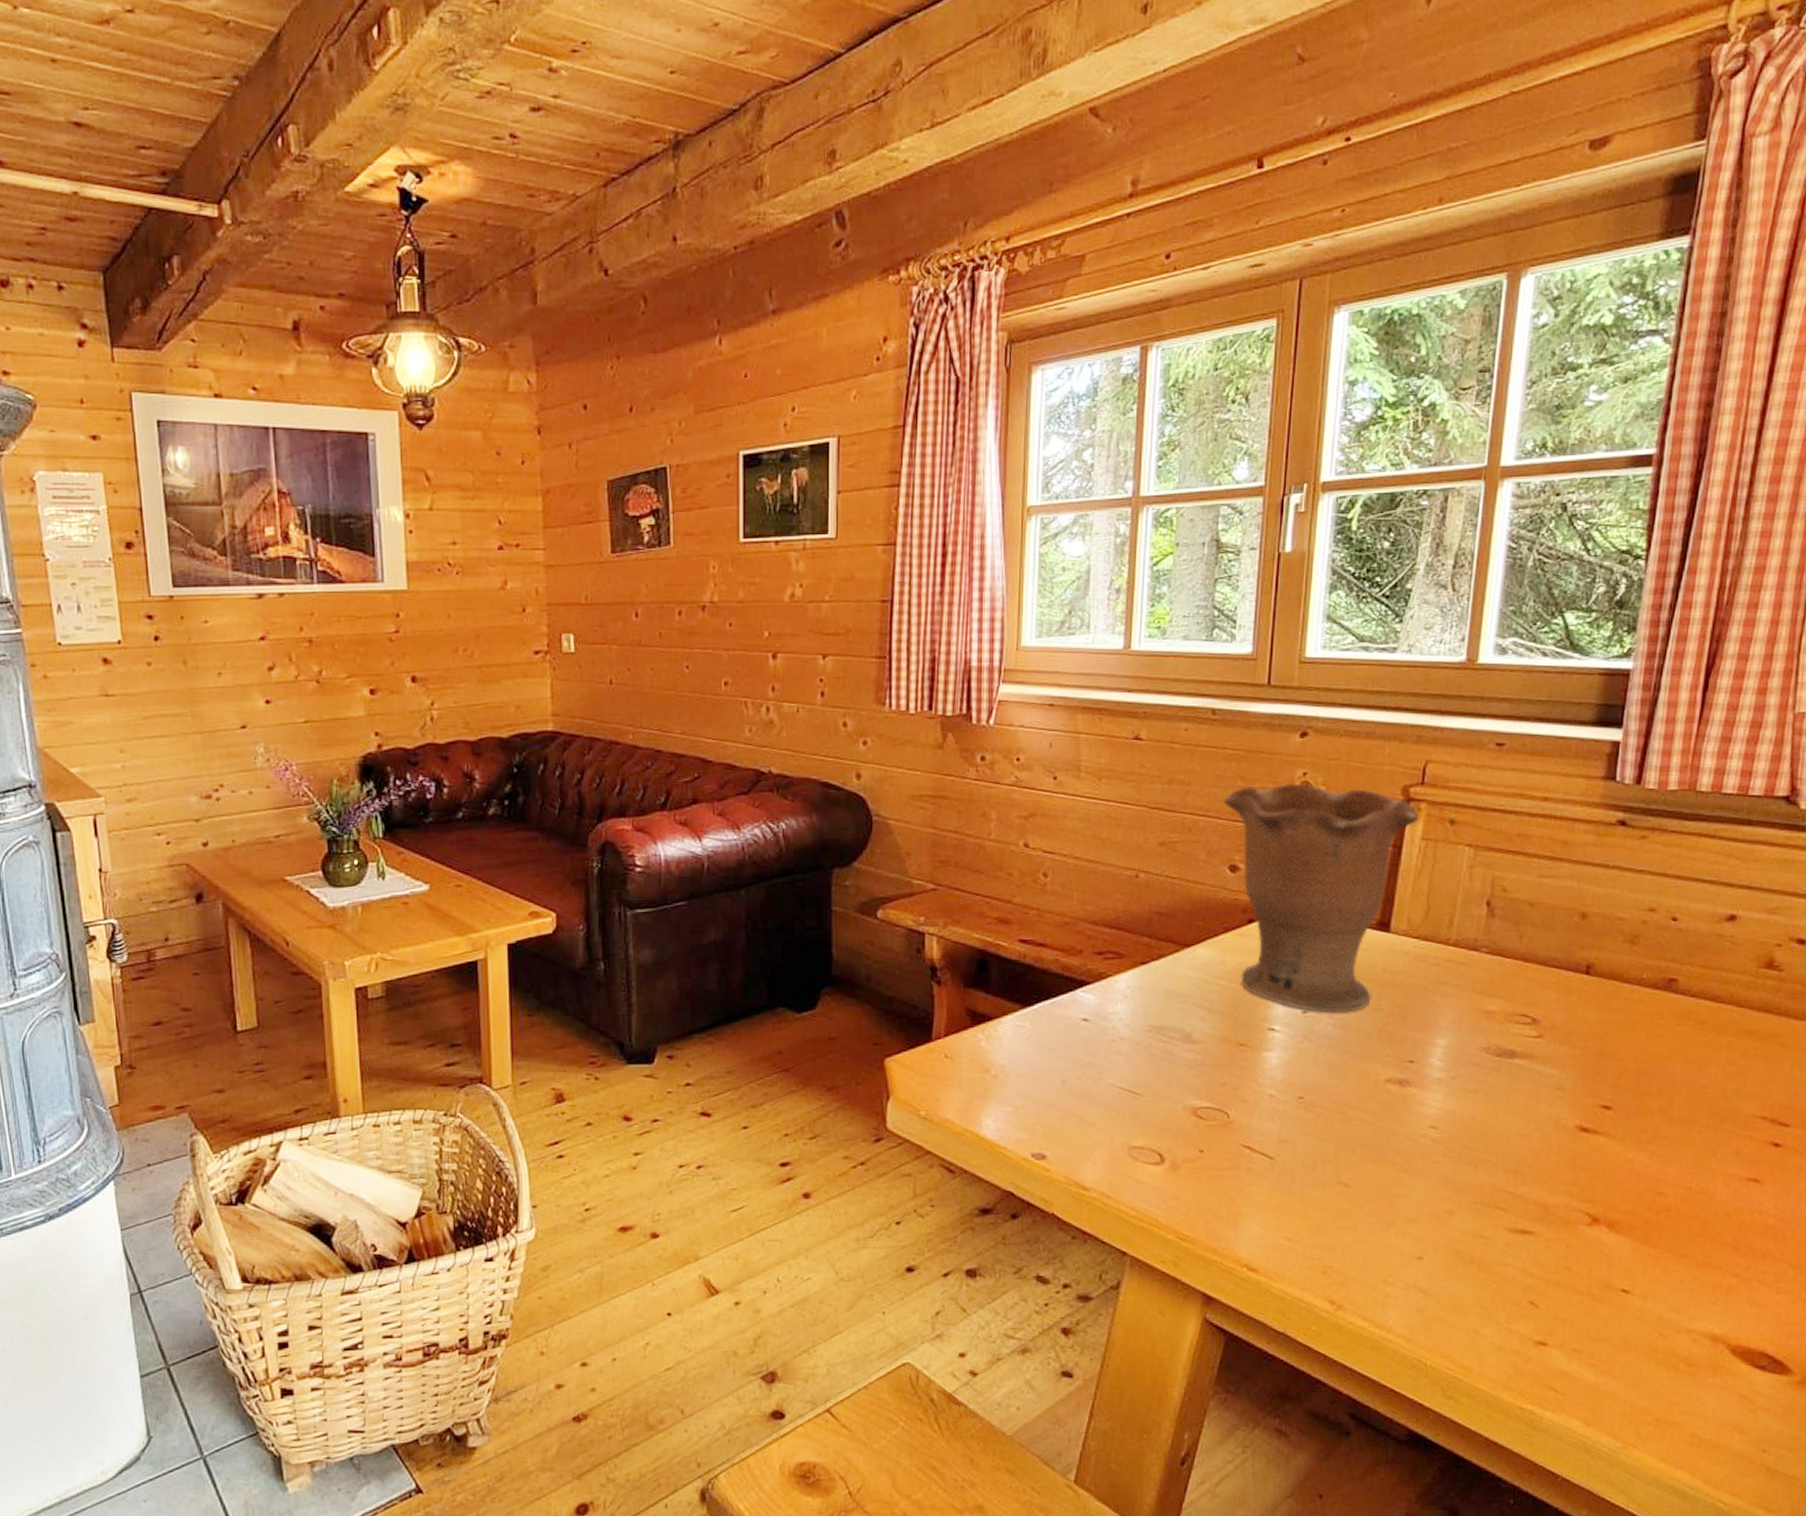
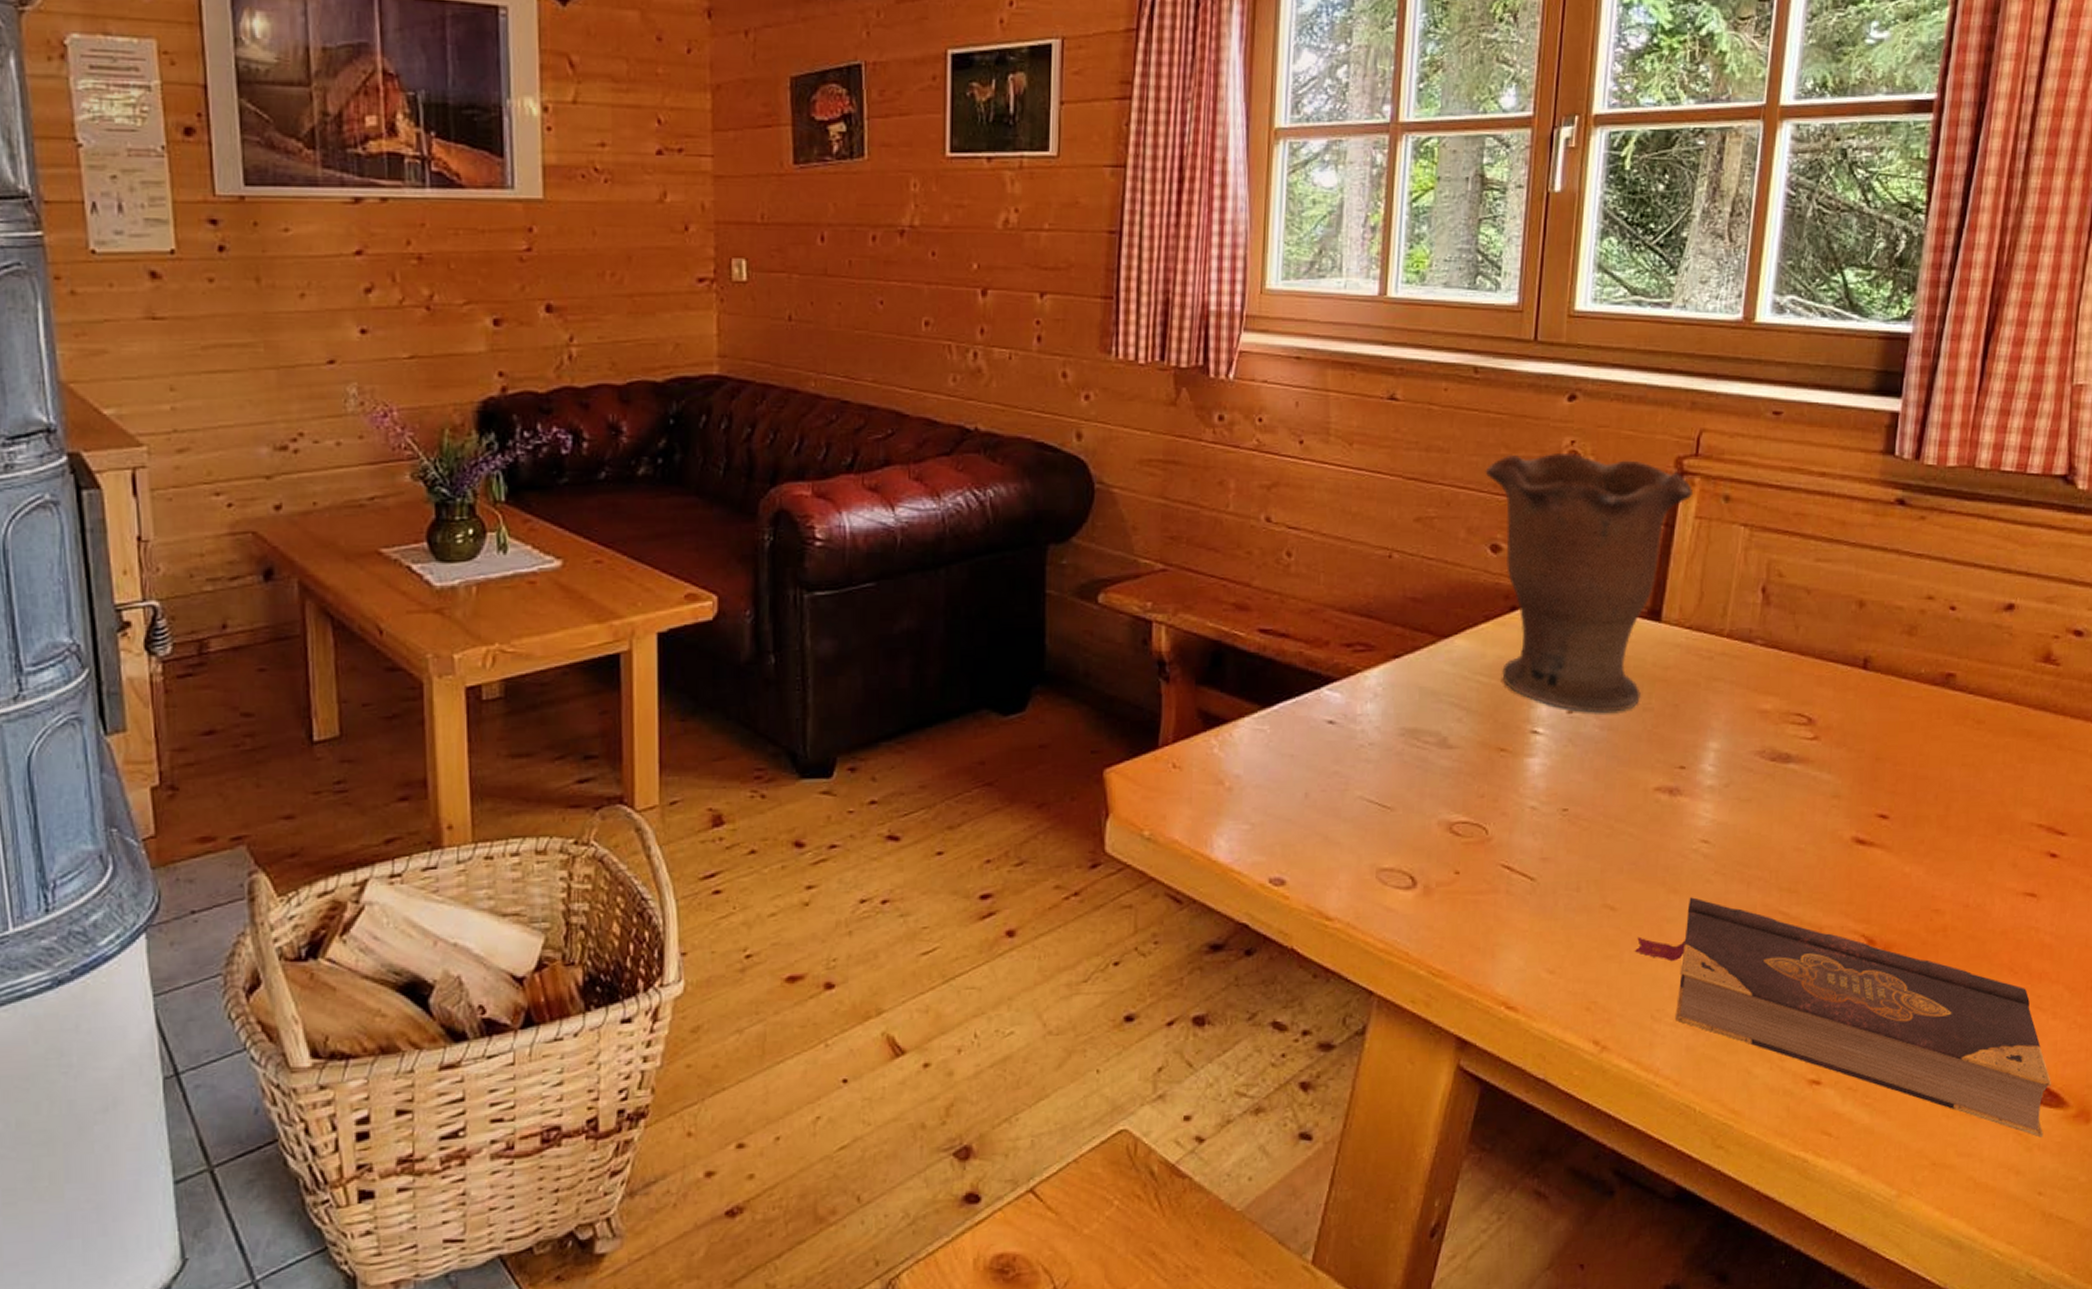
book: none [1368,1176,1775,1401] -> present [1635,897,2051,1138]

